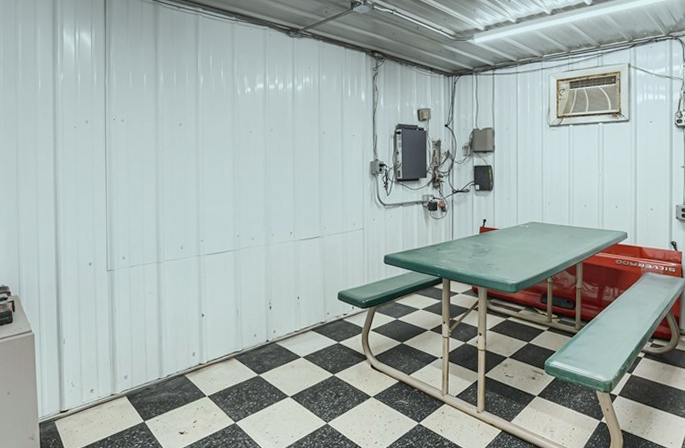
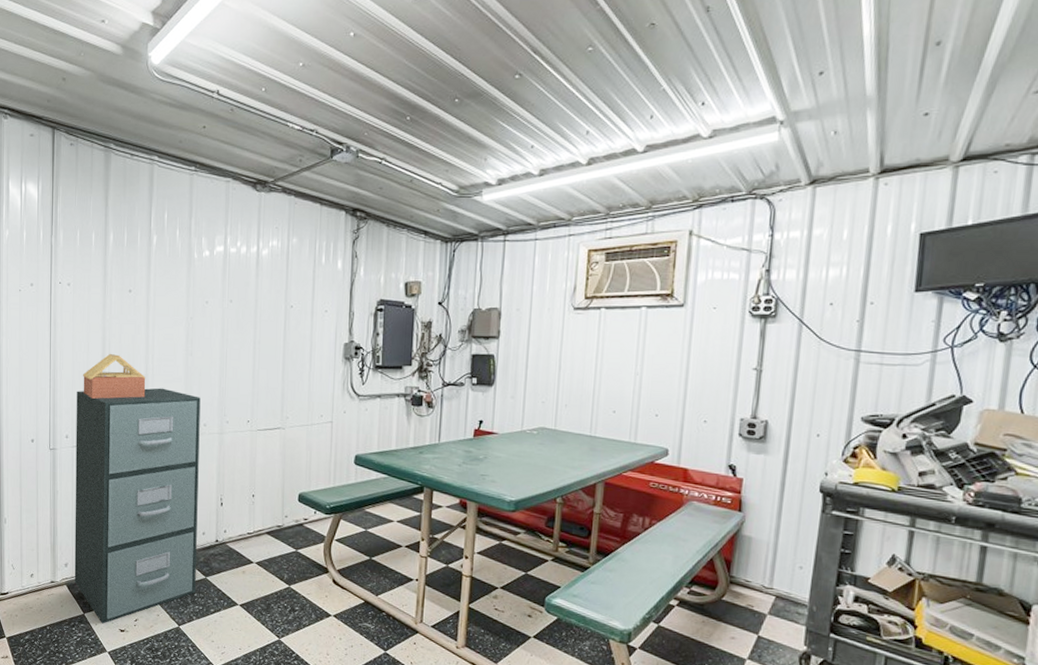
filing cabinet: none [132,208,250,429] -> present [74,388,201,624]
architectural model: none [137,180,198,222] -> present [82,353,146,399]

